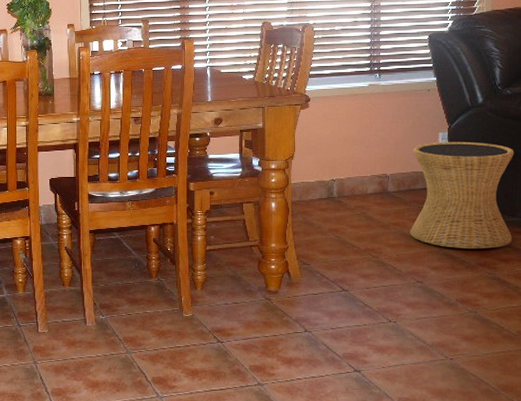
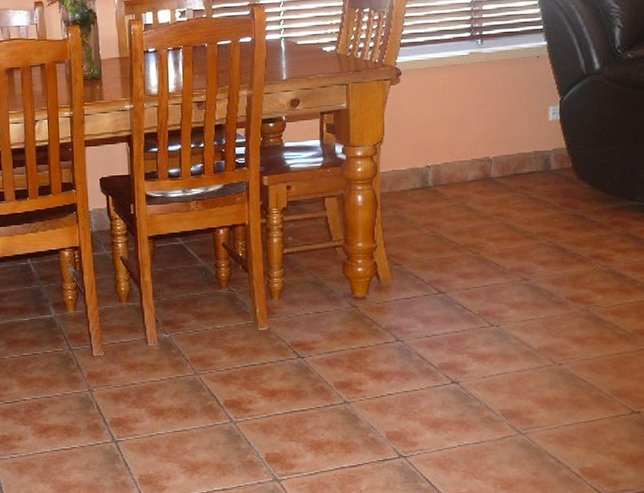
side table: present [410,141,514,250] -> none [515,115,635,240]

